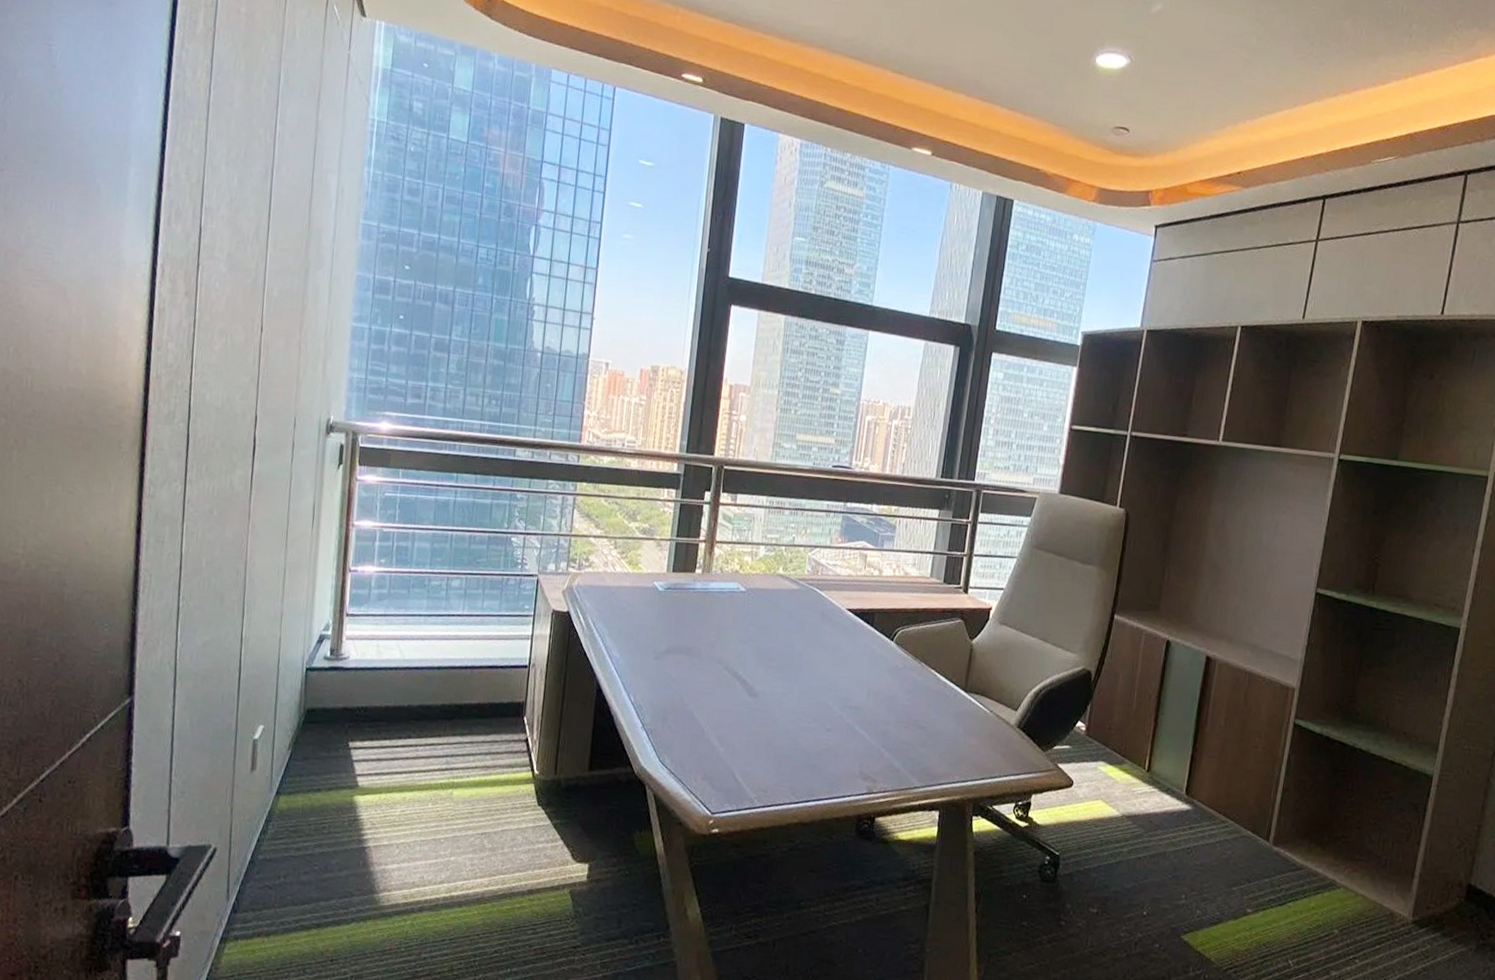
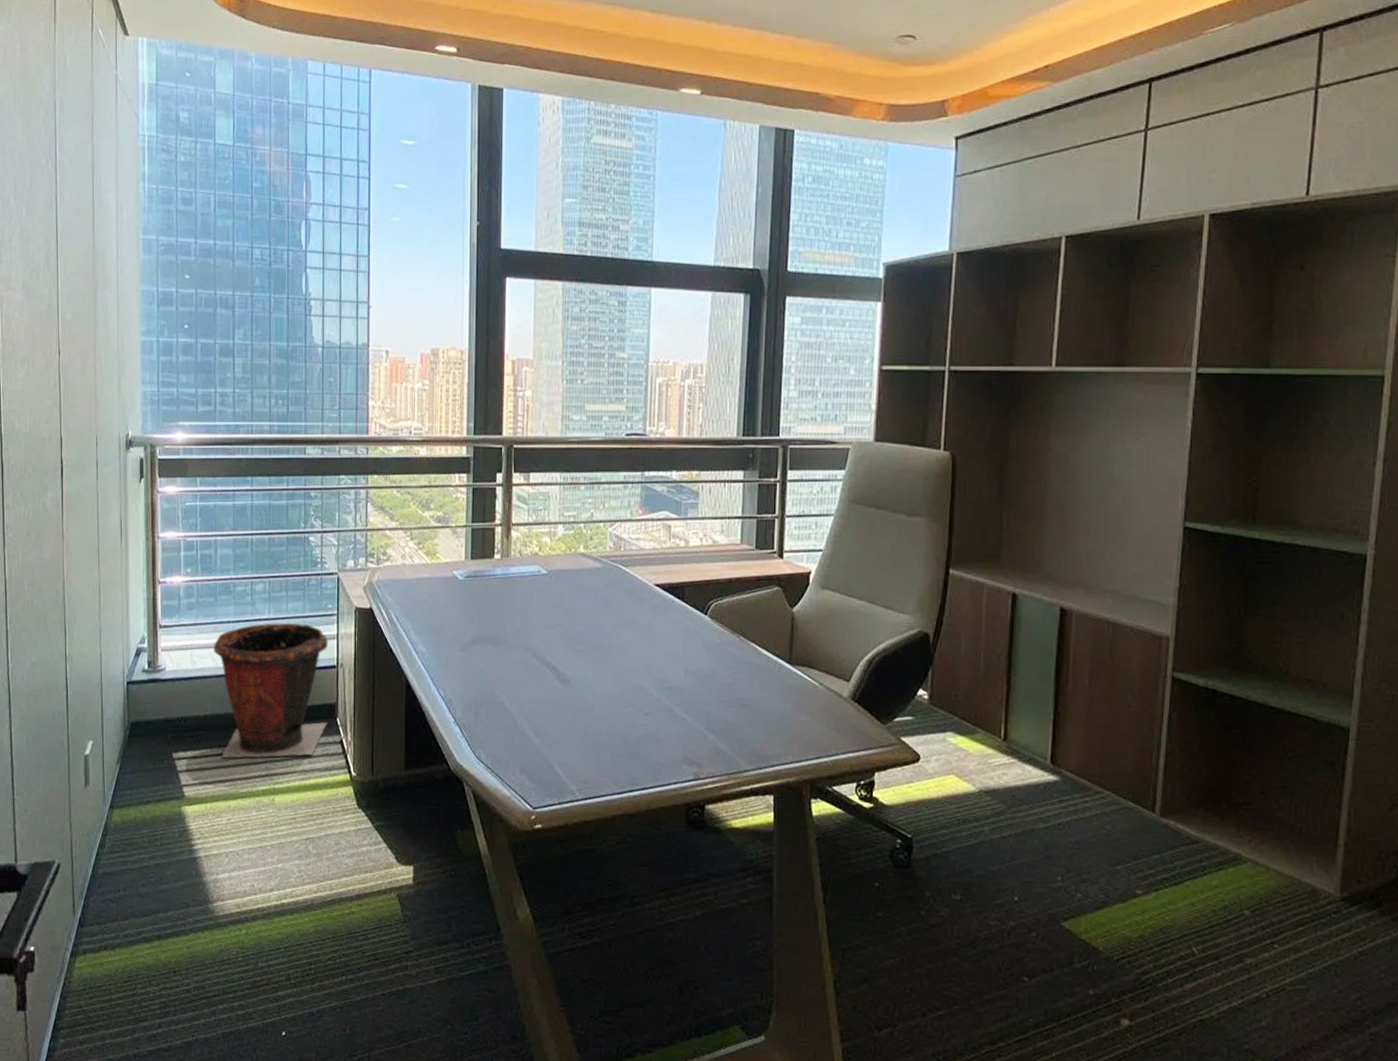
waste bin: none [399,618,522,752] -> present [213,622,329,759]

